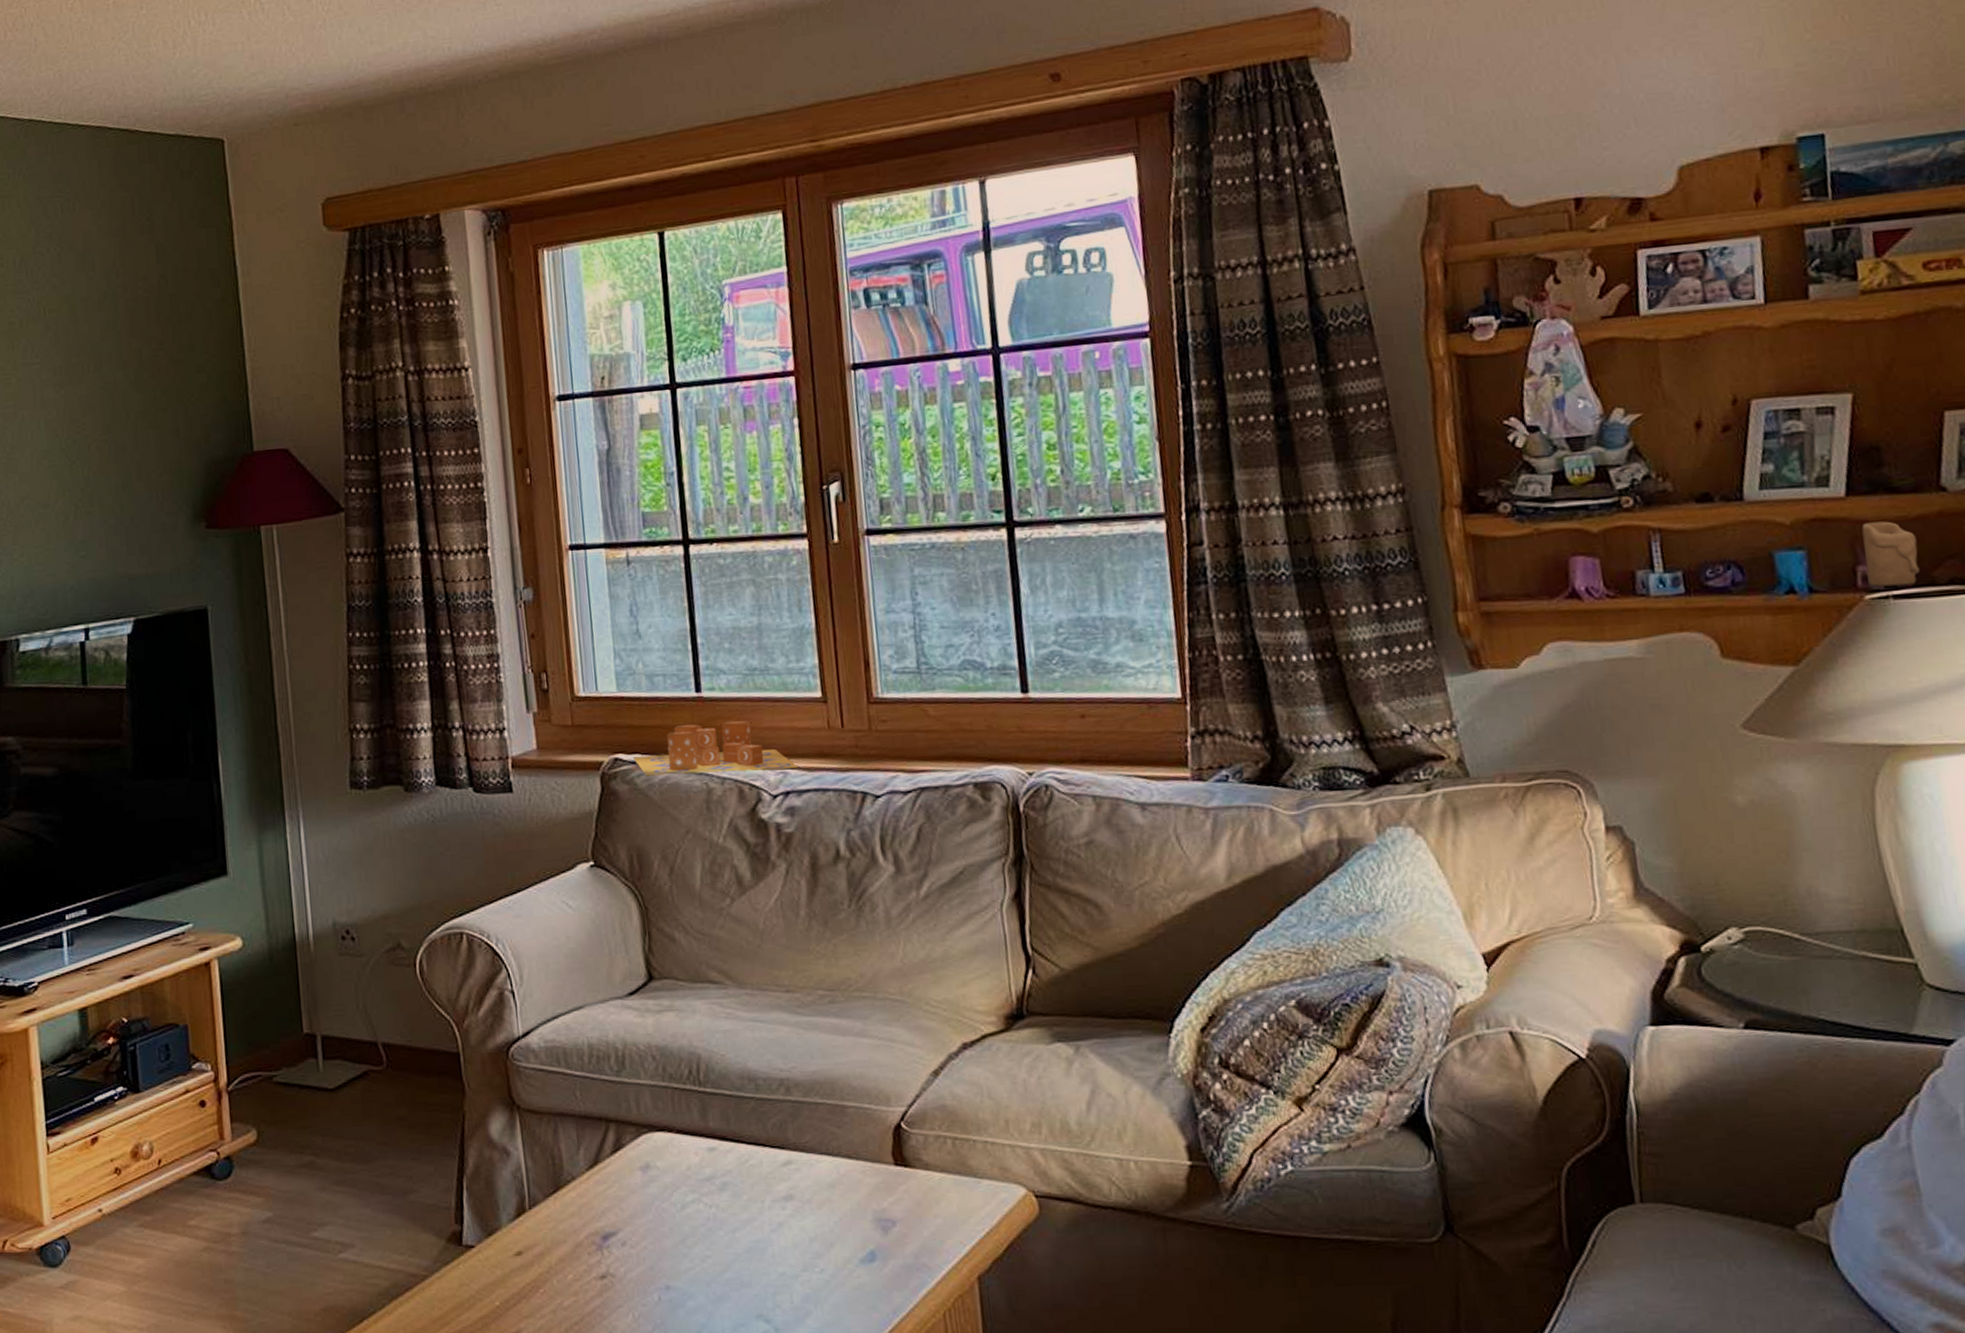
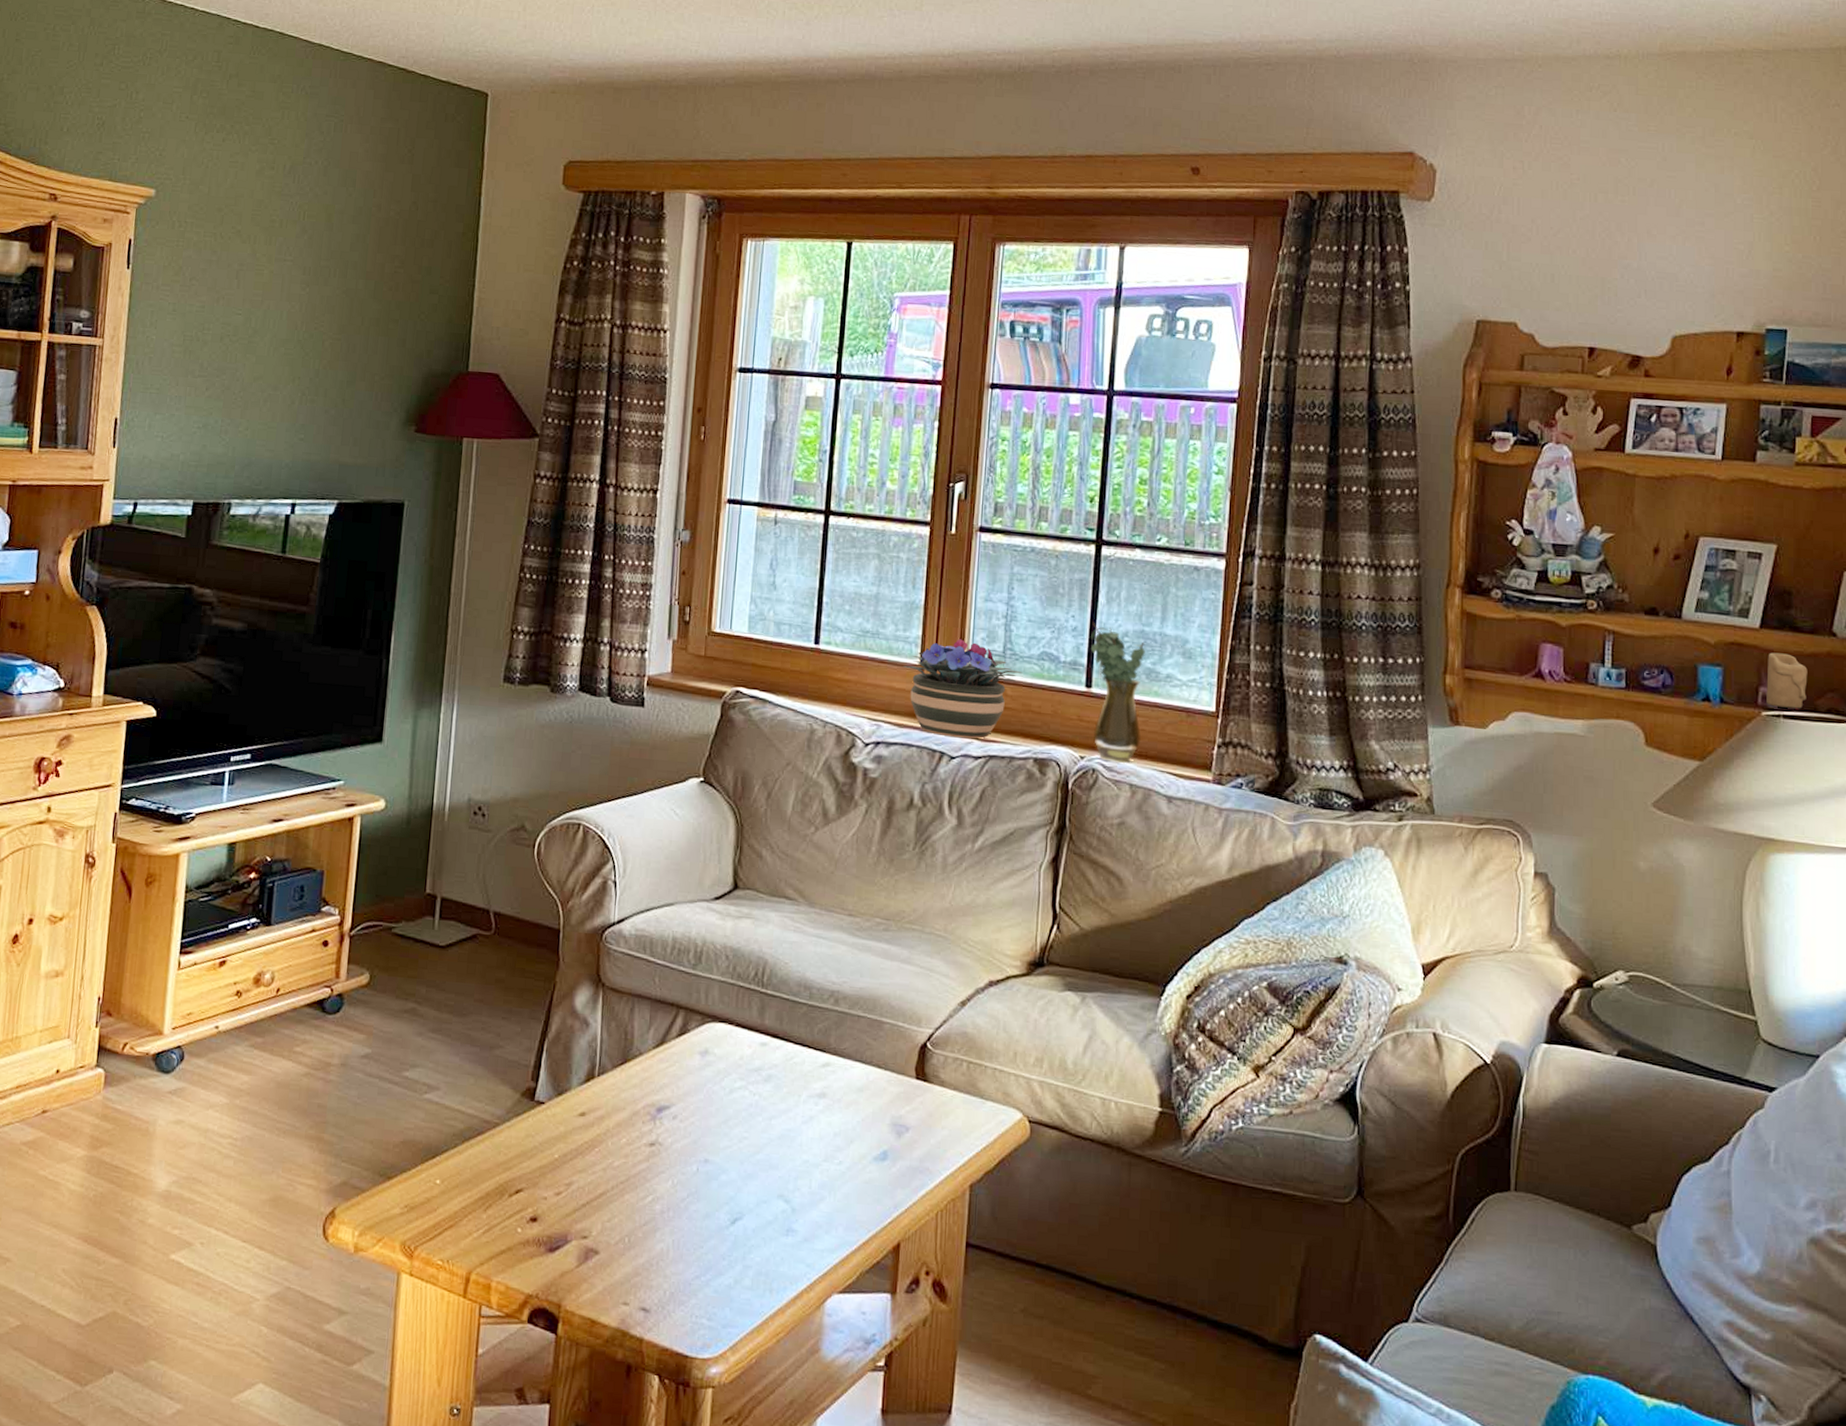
candle: present [632,720,798,777] -> none [751,670,890,722]
potted flower: none [803,660,943,774] -> present [903,639,1022,739]
vase: none [1017,617,1097,775] -> present [1090,622,1145,764]

